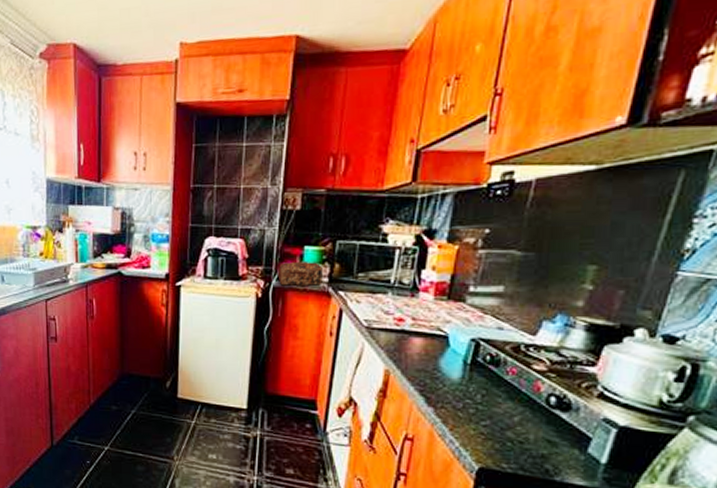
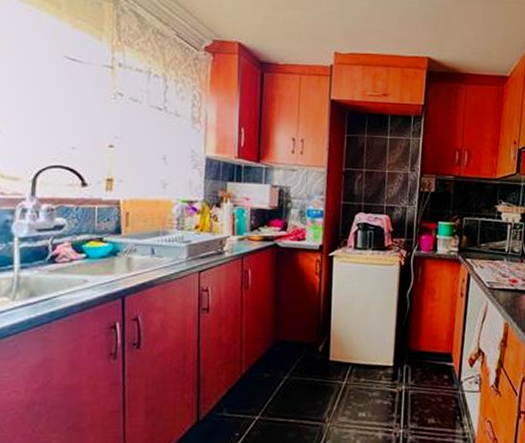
bread loaf: present [279,261,323,286] -> none [418,234,454,255]

